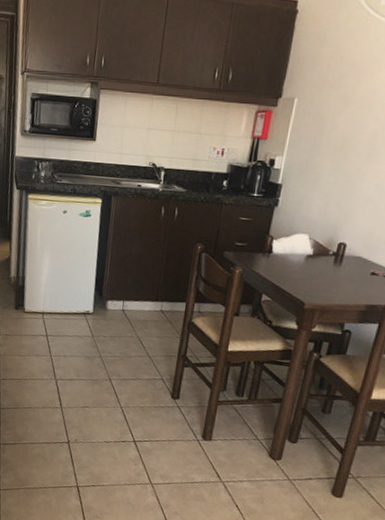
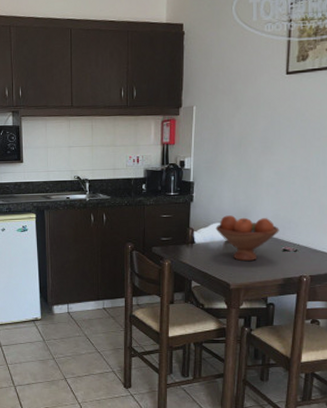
fruit bowl: none [298,226,371,281] -> present [215,215,280,261]

